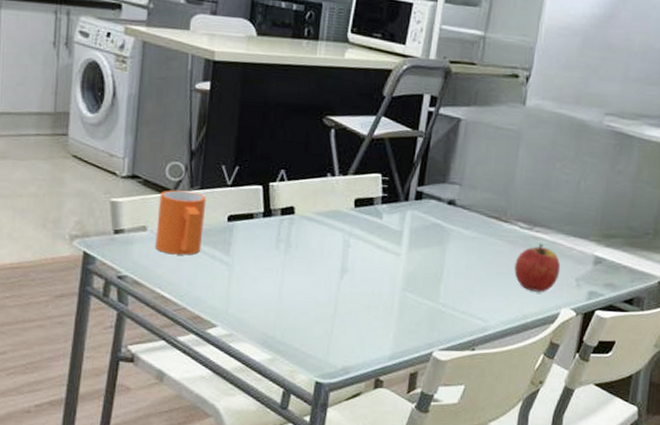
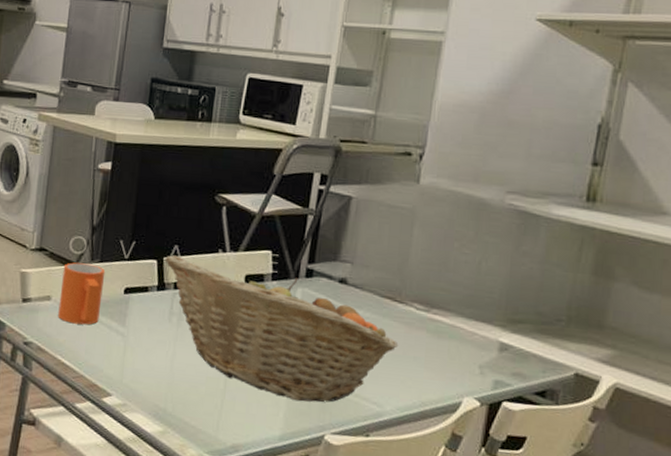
fruit basket: none [271,180,504,321] -> present [165,255,399,402]
apple: present [514,243,561,292] -> none [411,326,462,379]

